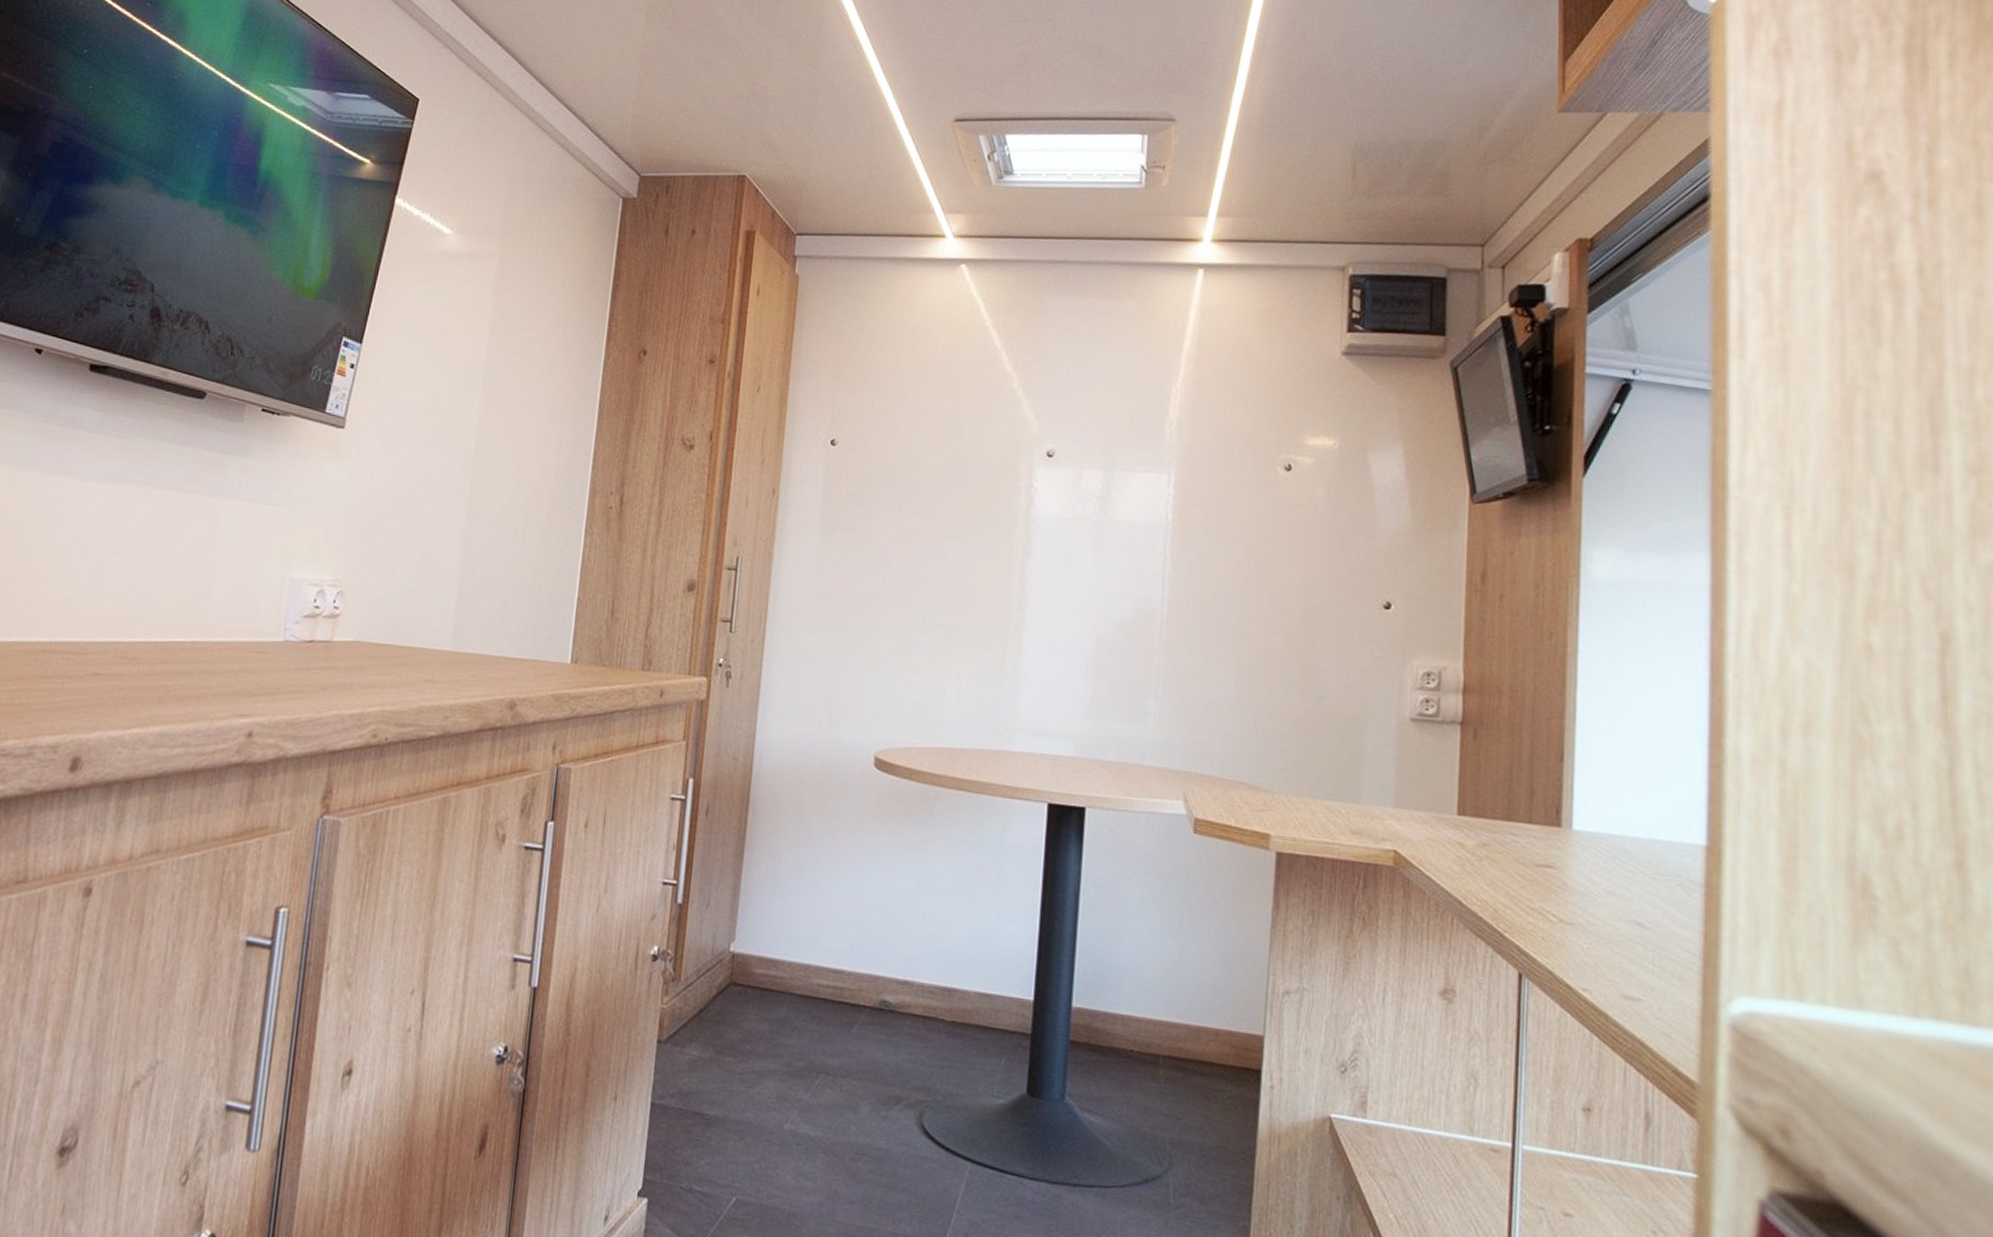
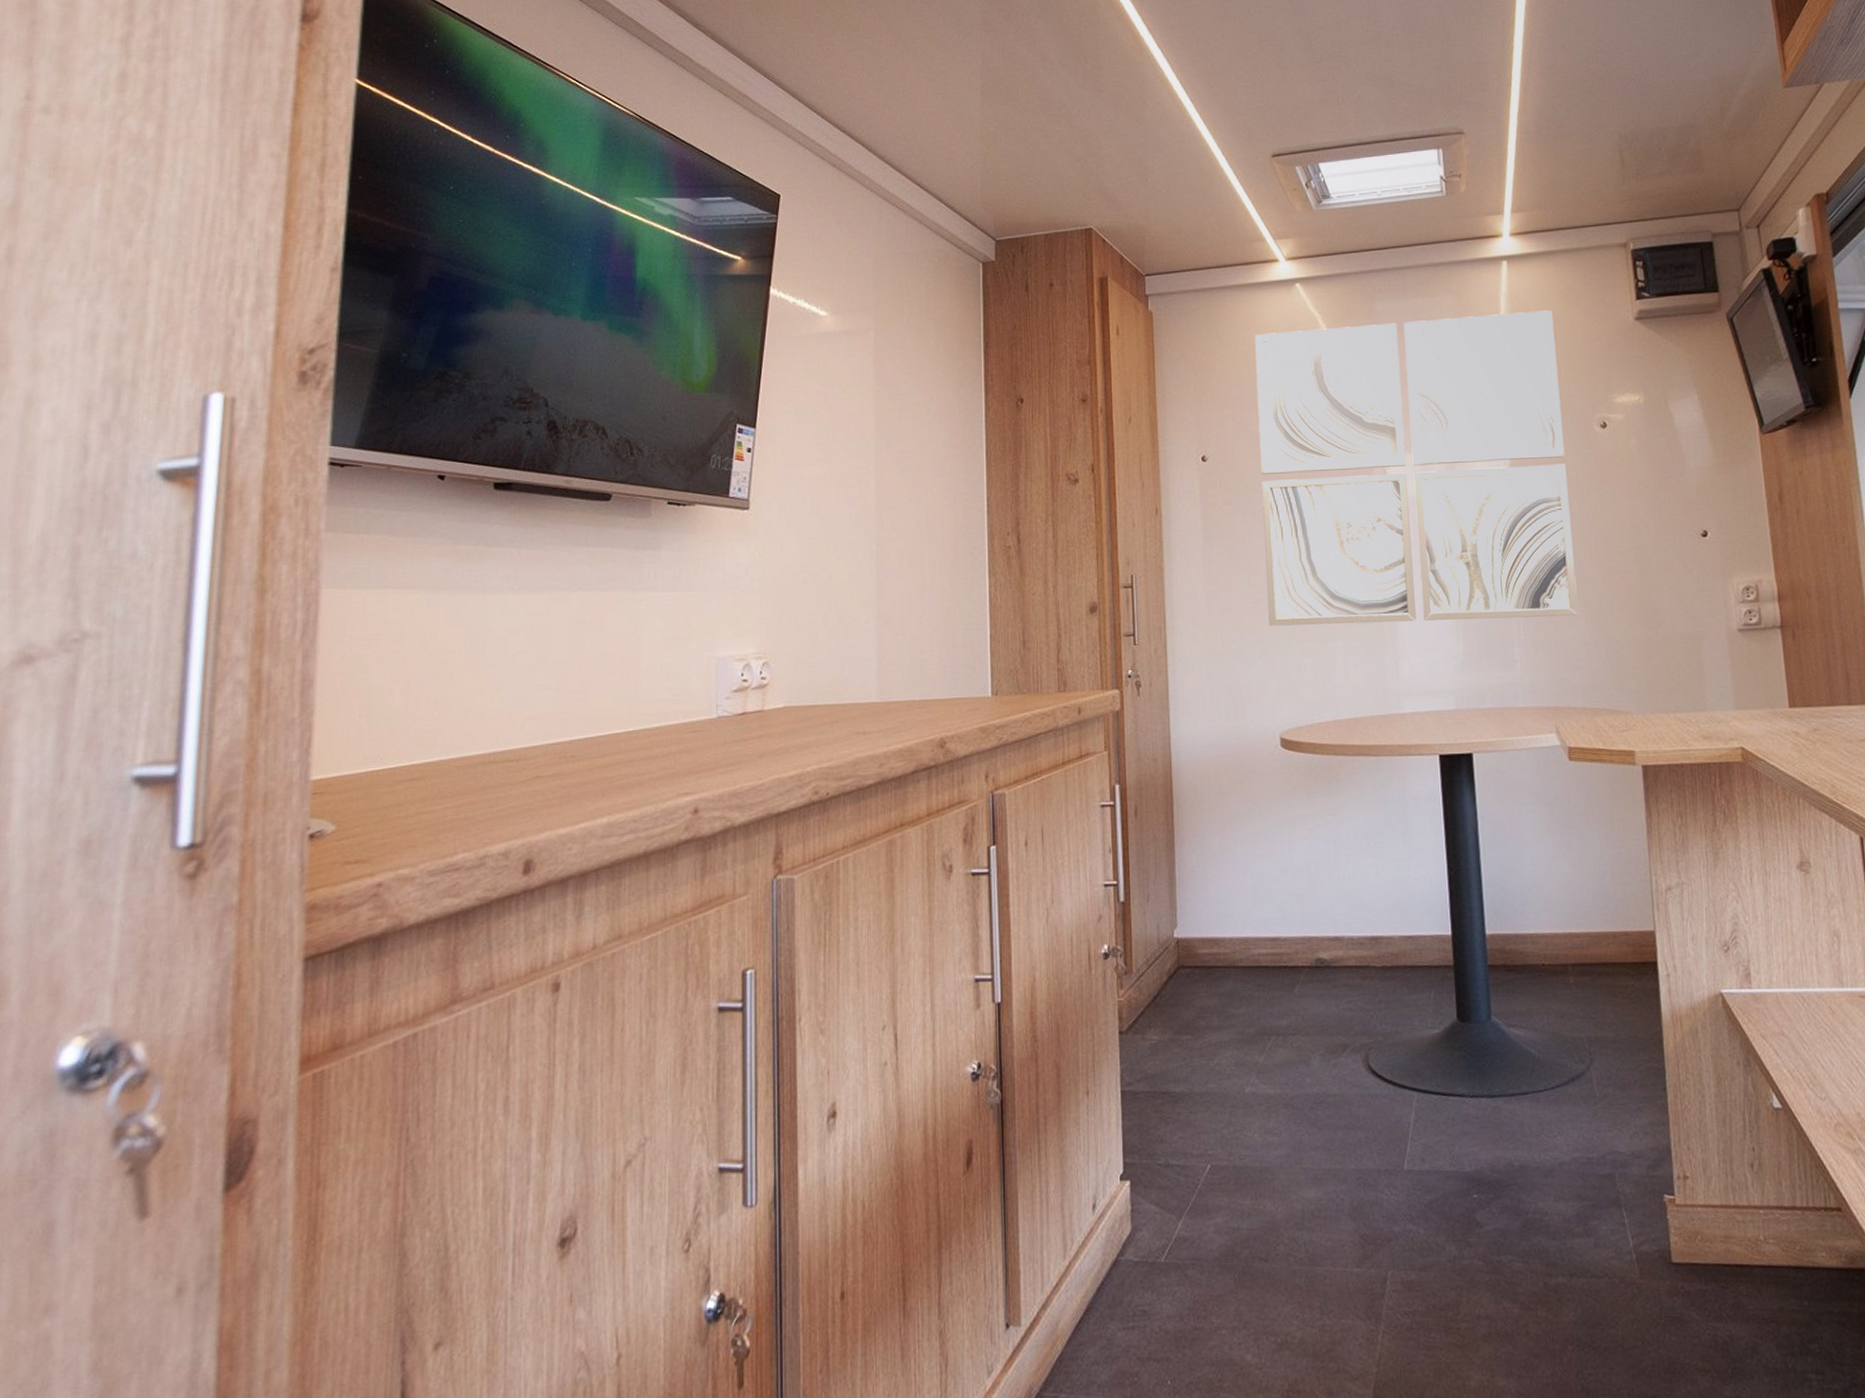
wall art: none [880,314,1248,676] -> present [1254,310,1579,626]

